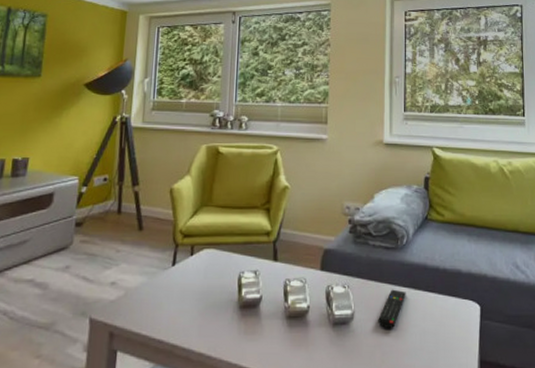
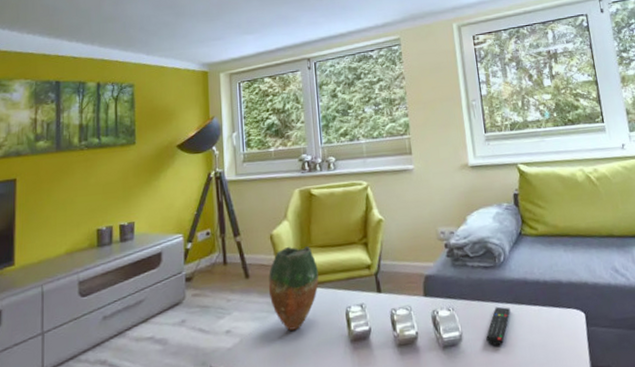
vase: none [161,202,215,289] -> present [268,246,319,331]

